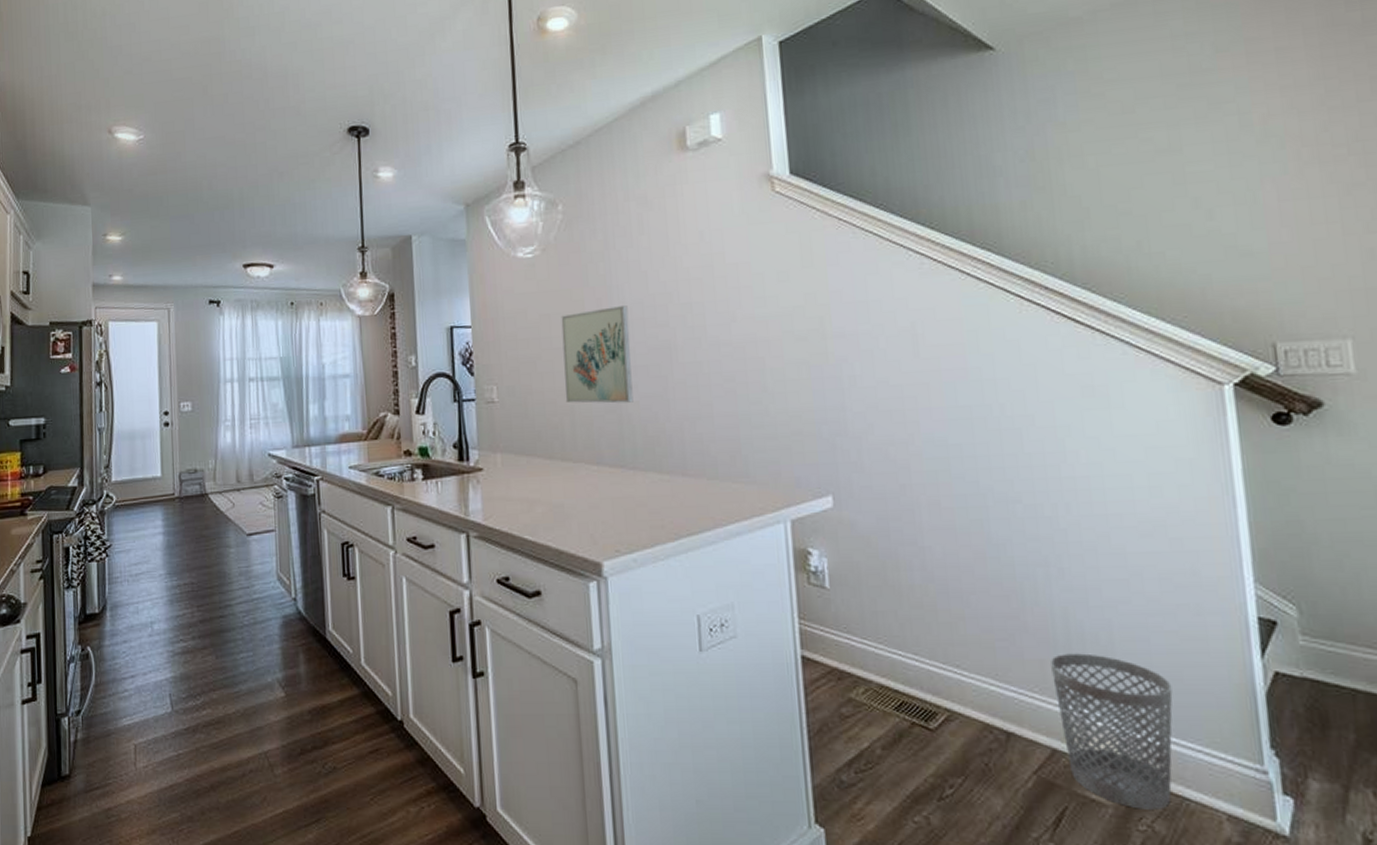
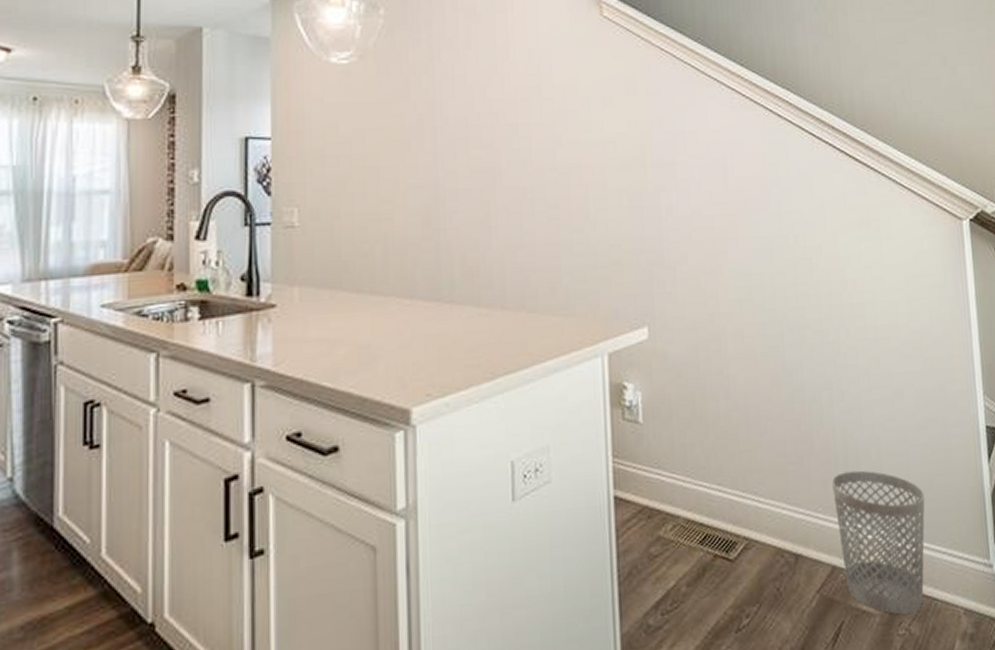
wall art: present [561,306,634,404] -> none [377,124,453,230]

